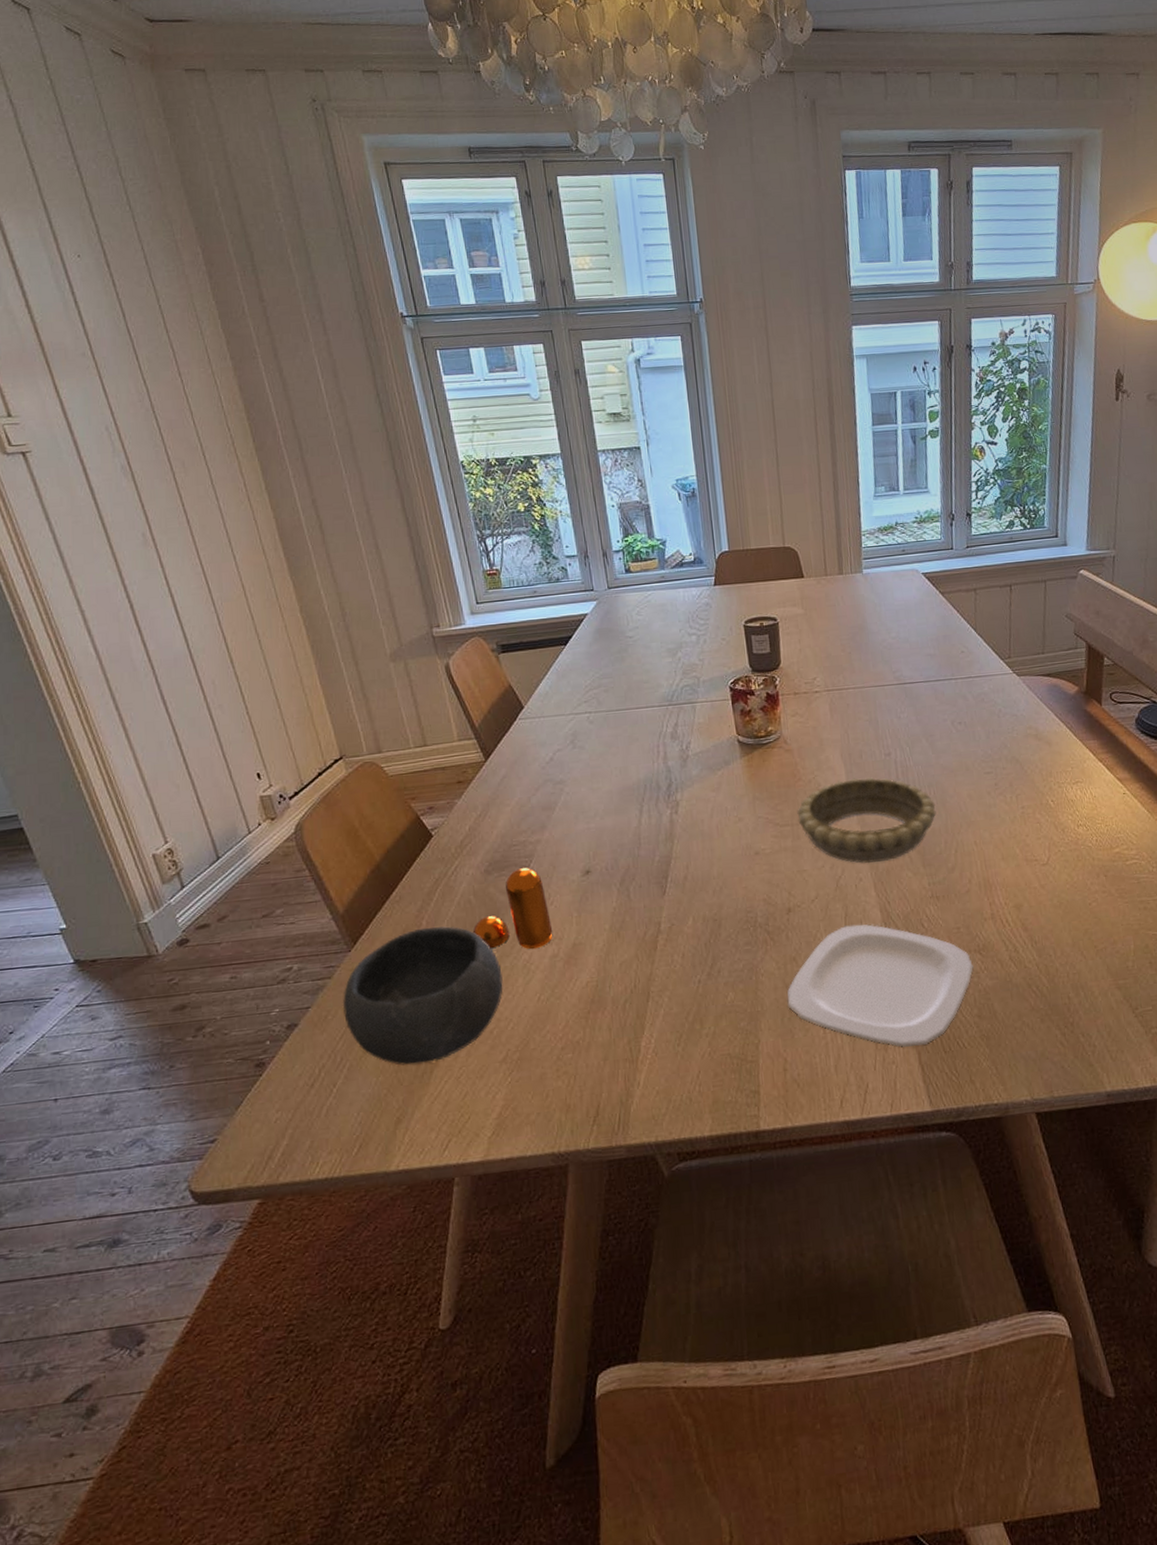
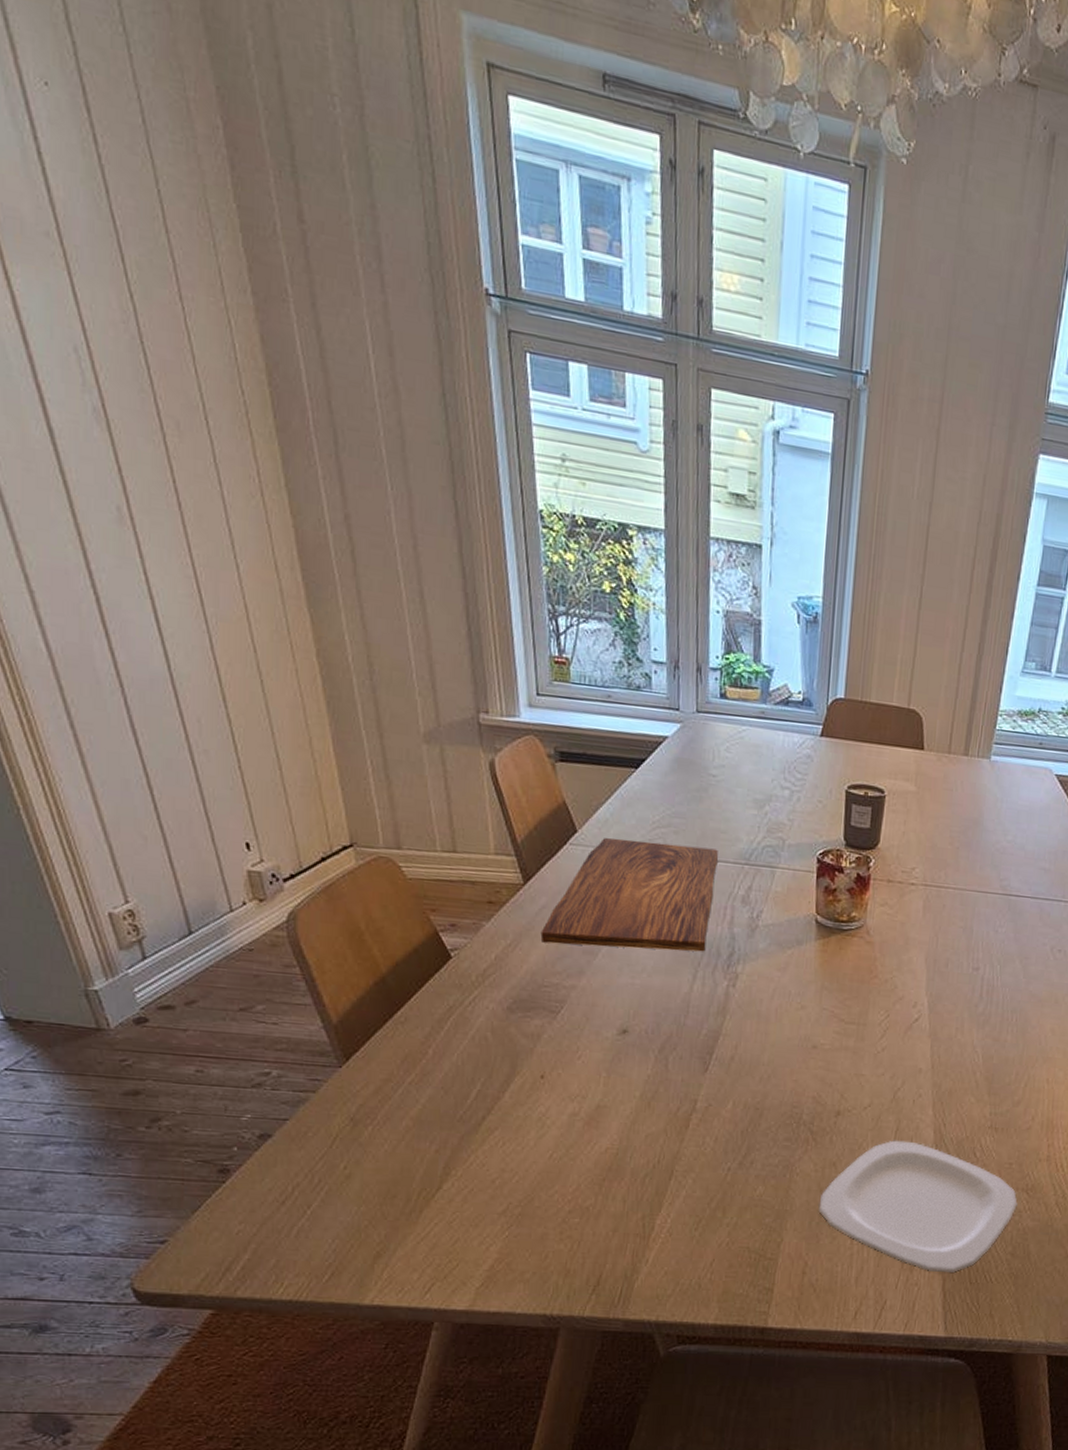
bowl: present [342,926,504,1066] -> none [326,1057,513,1202]
pepper shaker: present [472,867,553,950] -> none [485,1012,577,1104]
cutting board: none [504,697,647,808] -> present [540,837,718,952]
decorative bowl: present [797,777,936,864] -> none [865,986,1015,1082]

